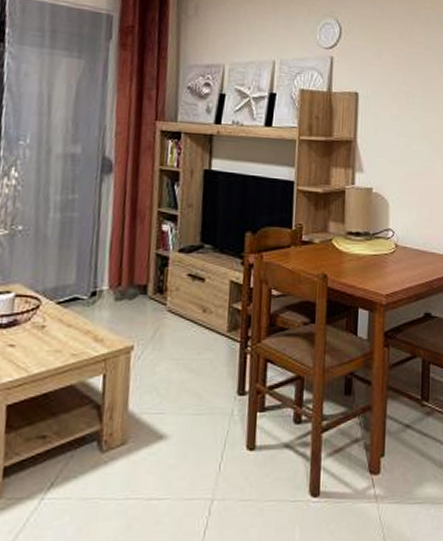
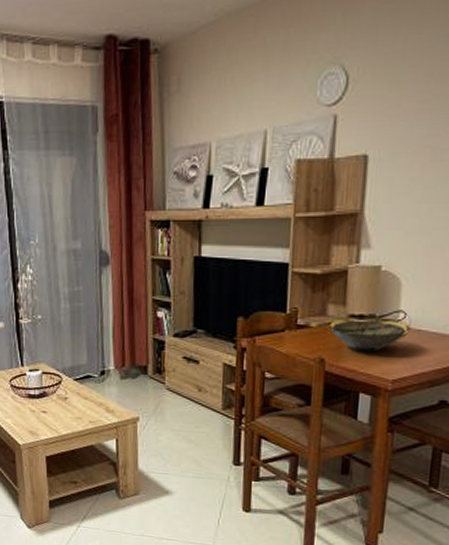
bowl: none [333,237,395,268] -> present [331,320,407,352]

